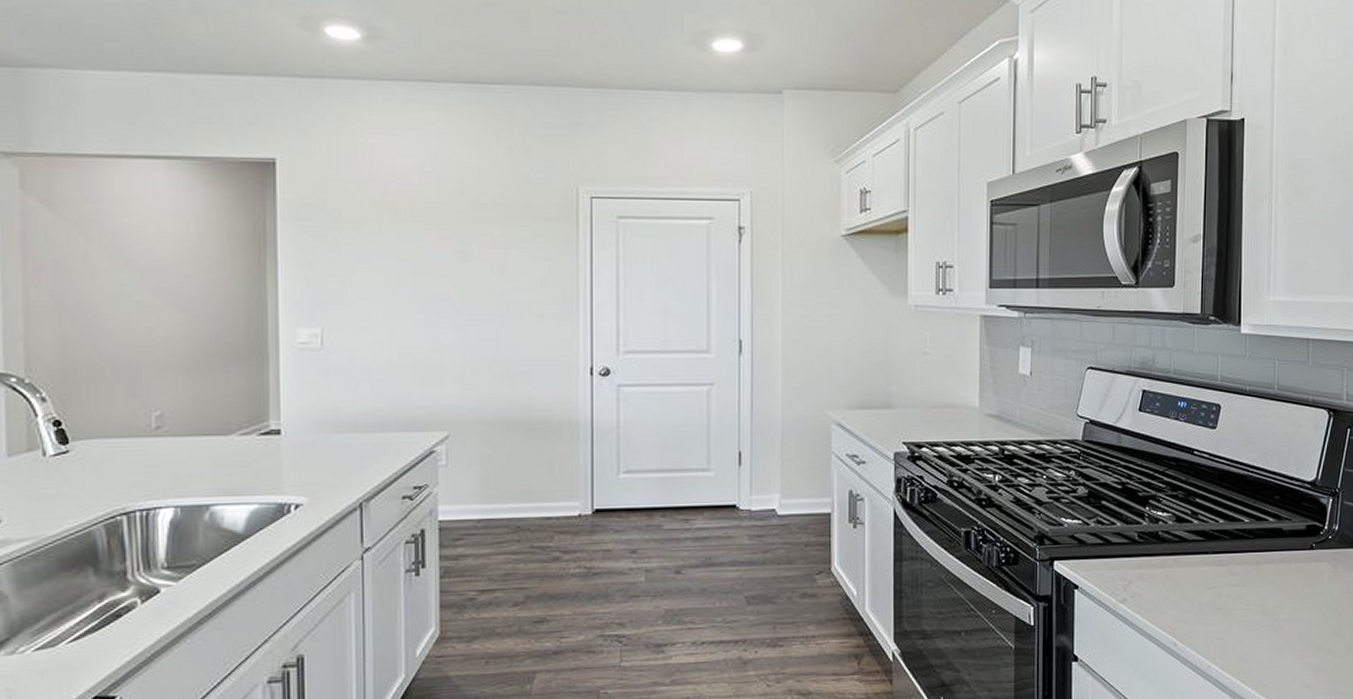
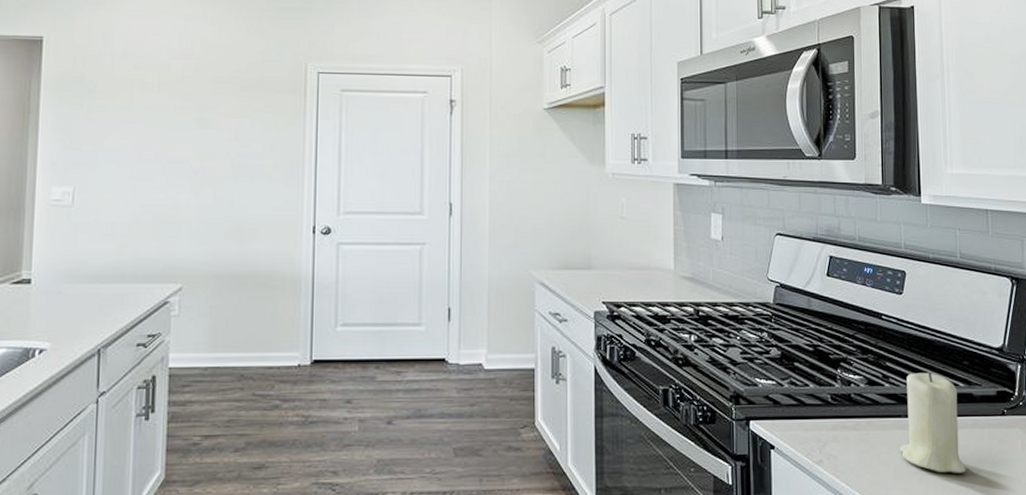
candle: none [1206,507,1271,608] -> present [900,371,966,473]

